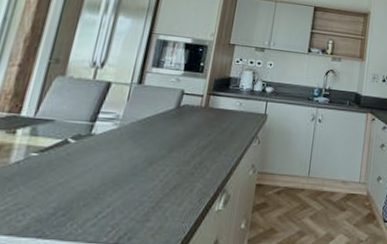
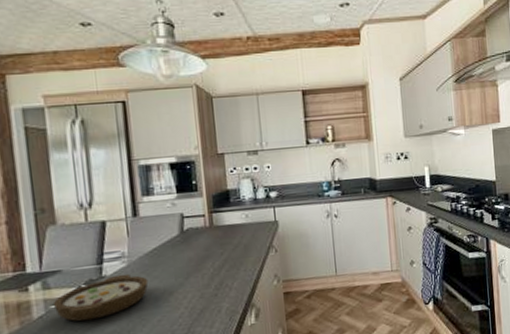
bowl: none [34,135,133,175] -> present [52,273,149,322]

